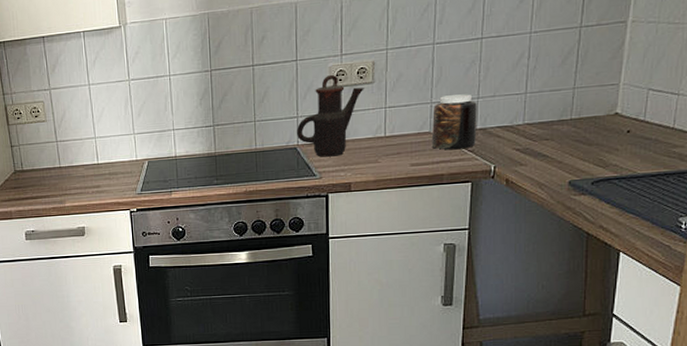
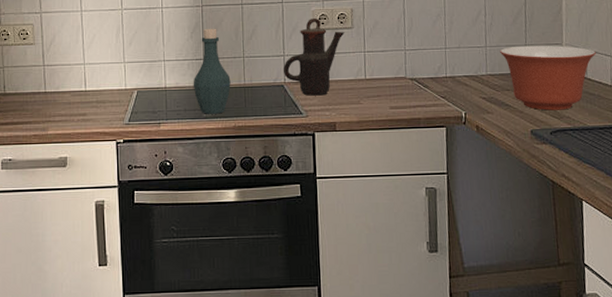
bottle: none [203,93,242,181] -> present [193,28,231,114]
jar: present [431,94,477,150] -> none [407,44,447,95]
mixing bowl: none [541,86,660,159] -> present [499,45,596,111]

